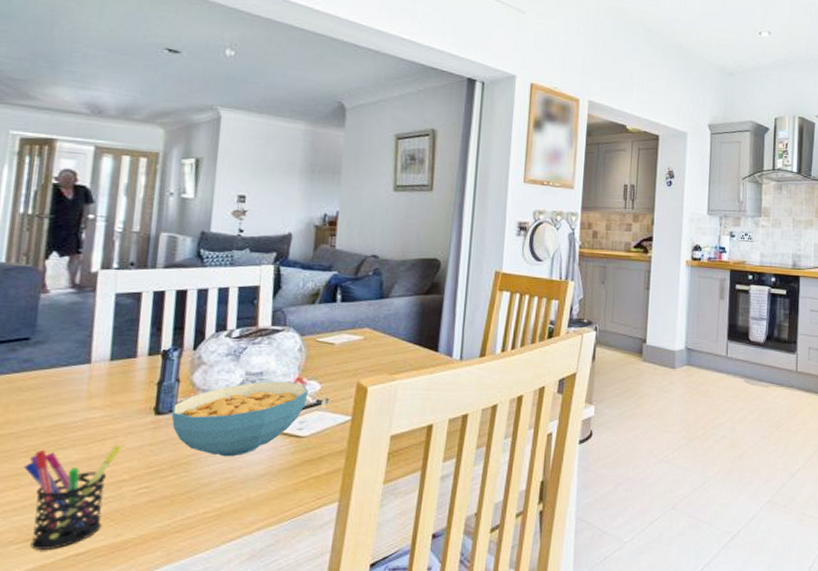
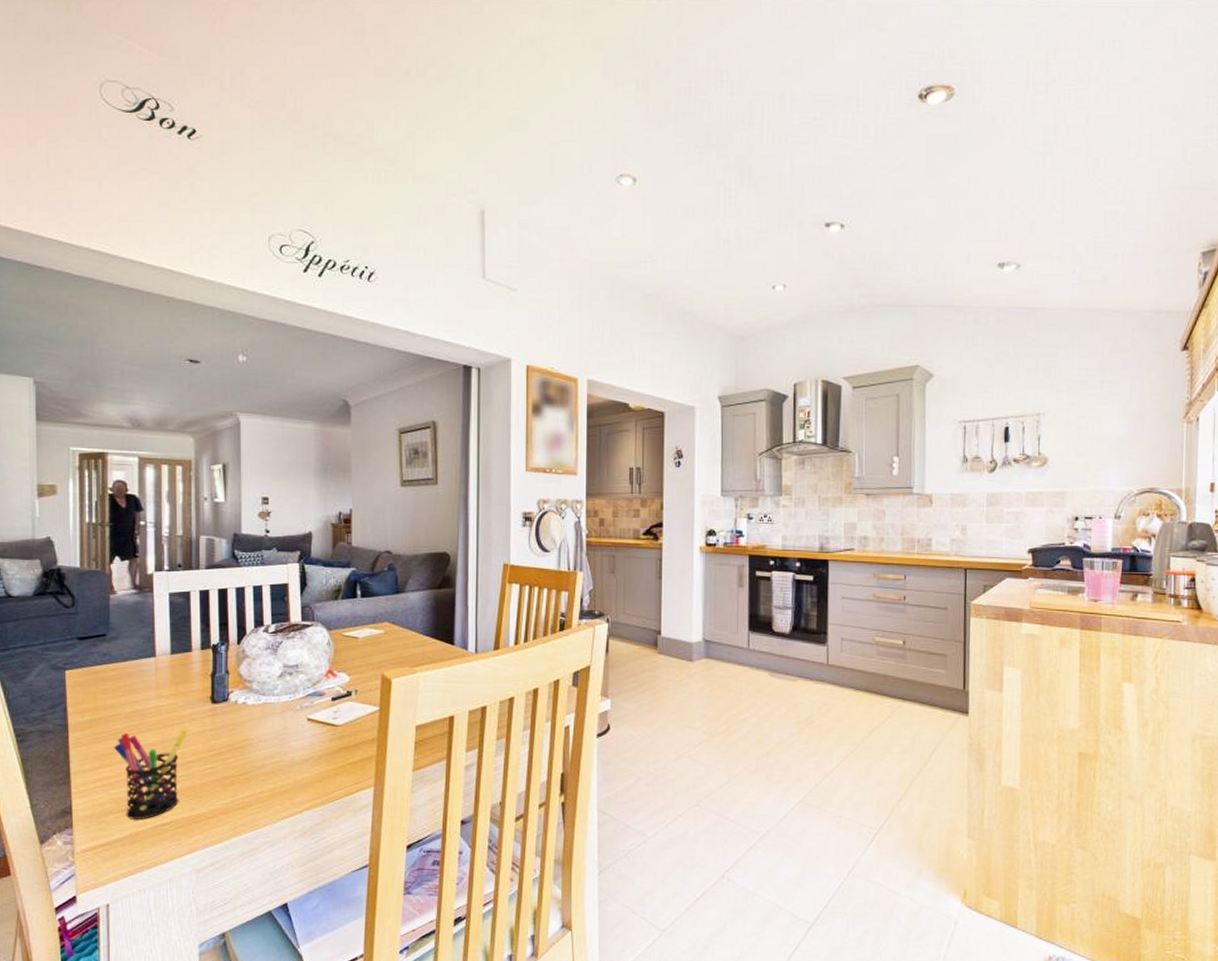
cereal bowl: present [171,381,309,457] -> none [225,673,339,743]

